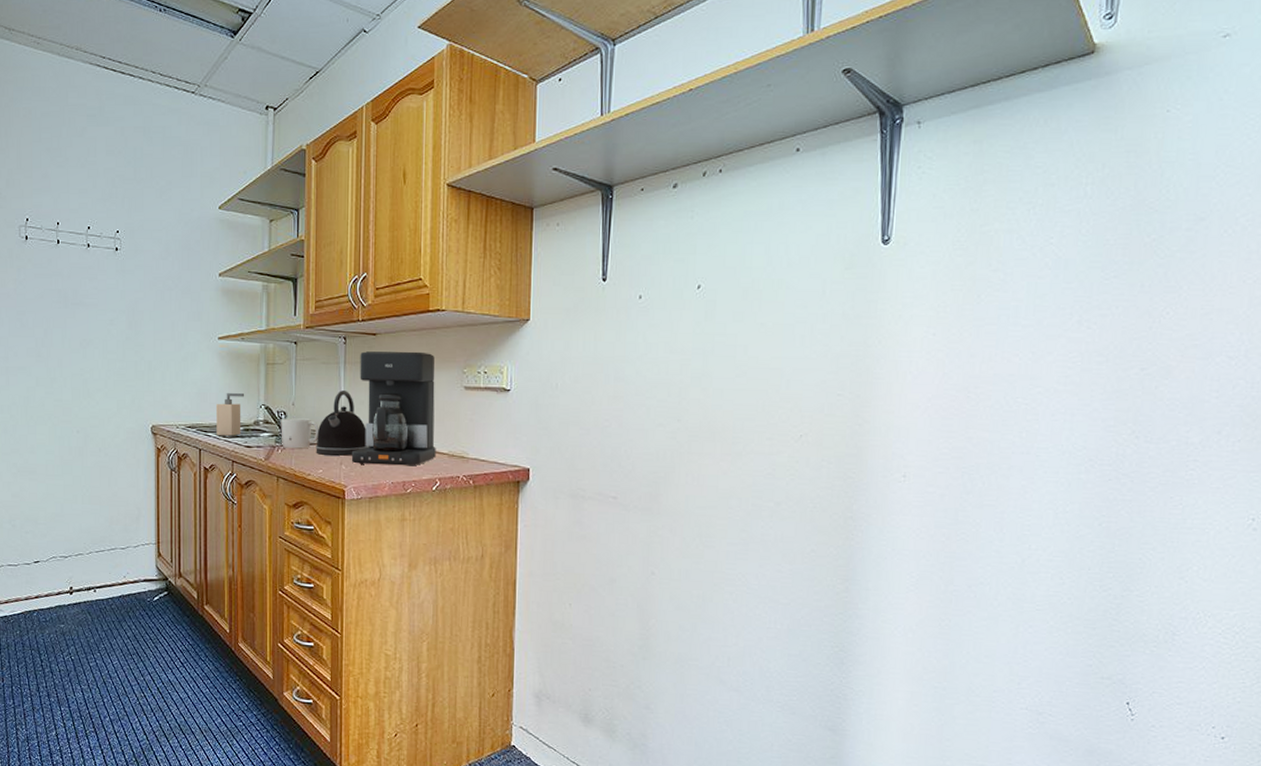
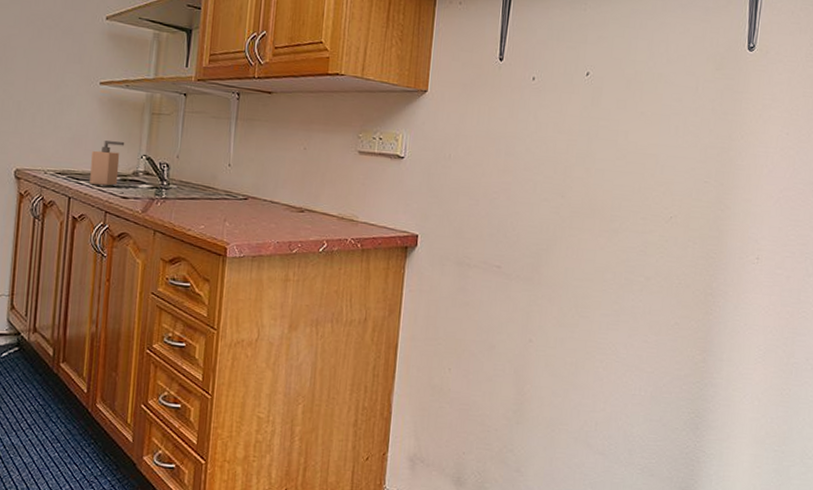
mug: present [281,418,320,450] -> none [161,170,205,204]
kettle: present [316,391,368,456] -> none [198,146,255,213]
coffee maker: present [351,351,436,466] -> none [236,108,330,227]

